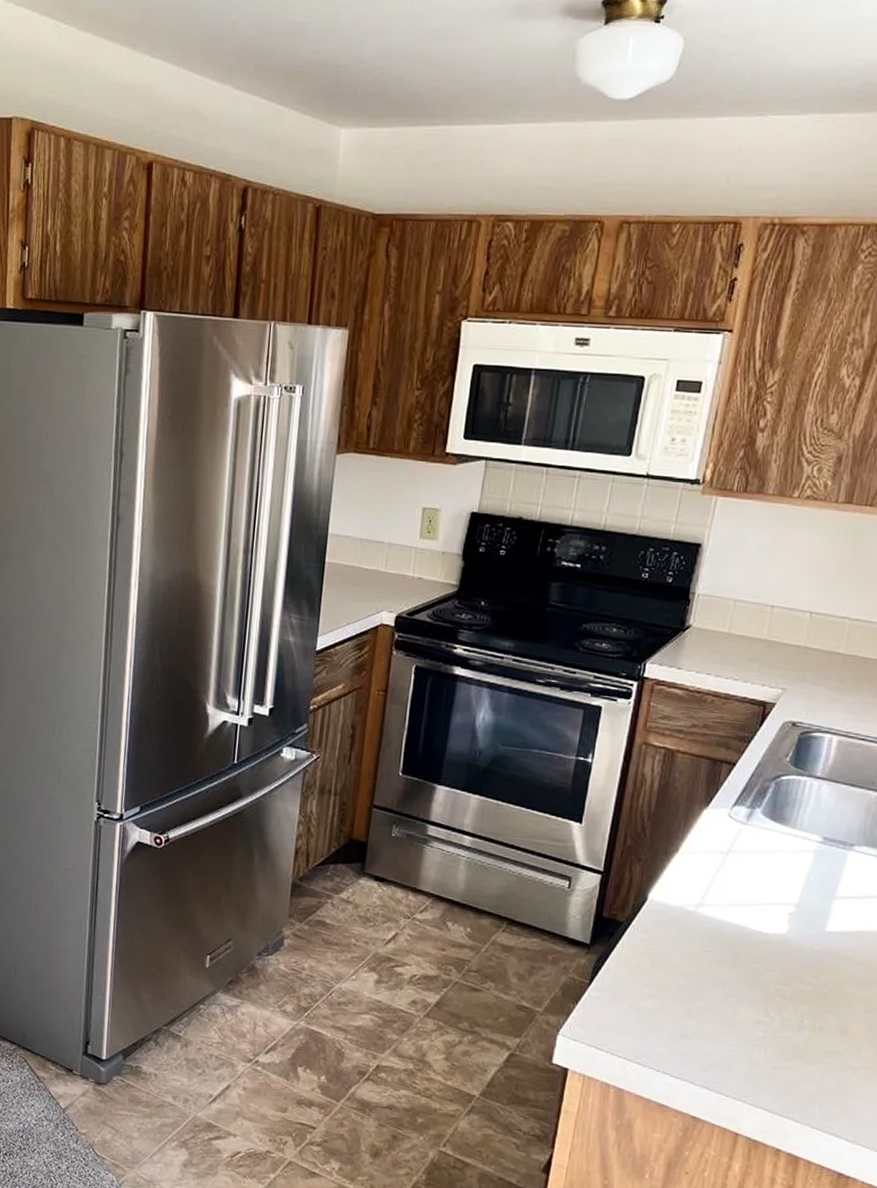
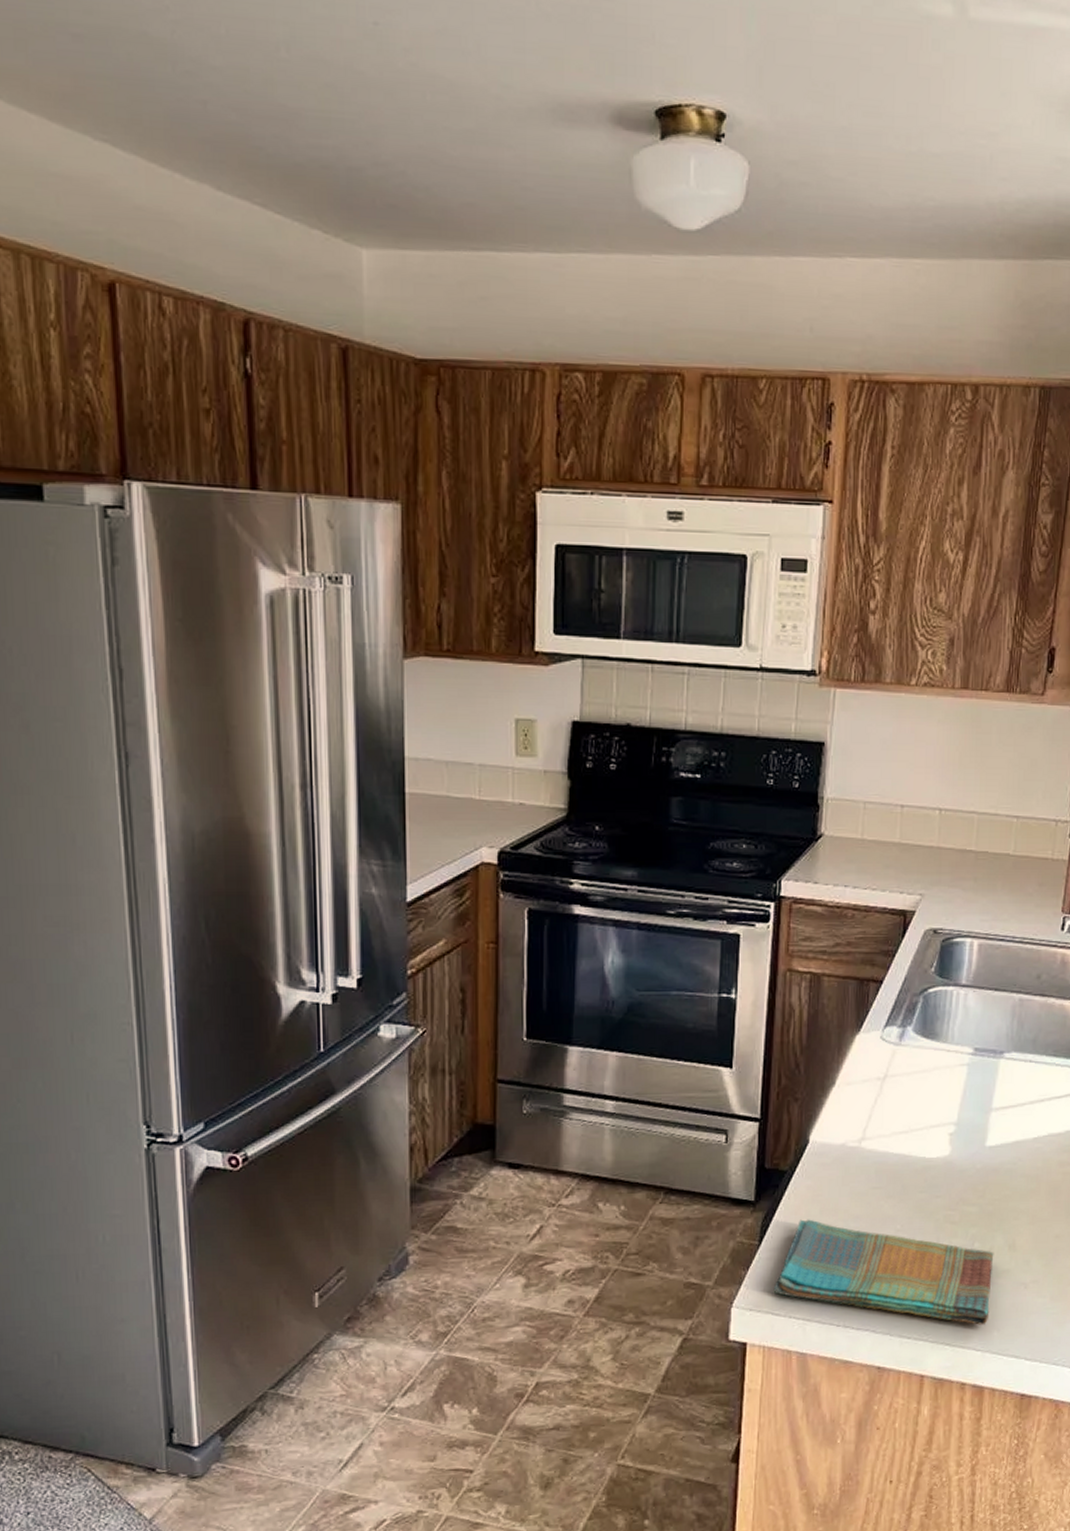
dish towel: none [598,968,824,1099] -> present [773,1219,994,1325]

